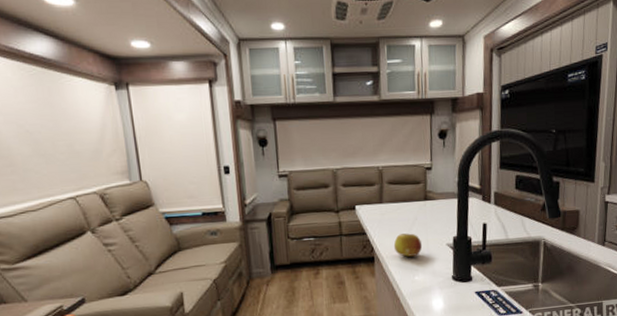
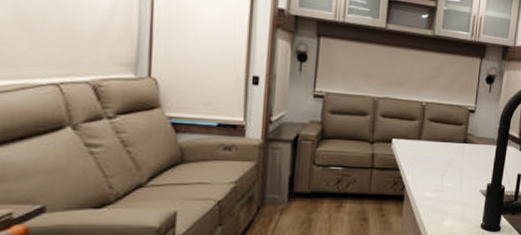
fruit: present [393,233,423,257] -> none [426,174,456,199]

